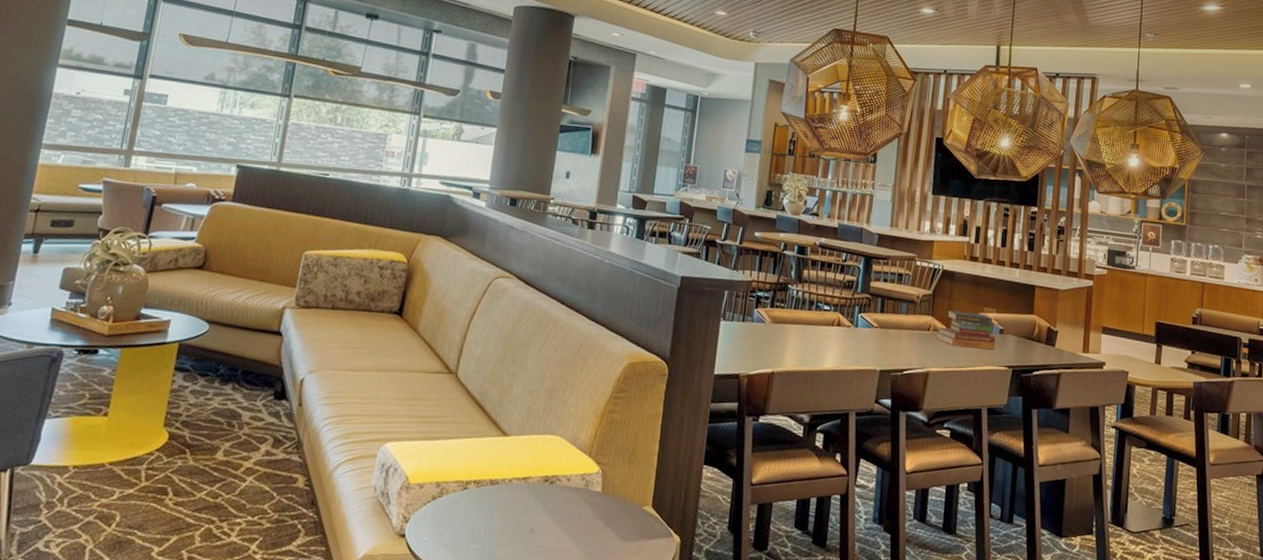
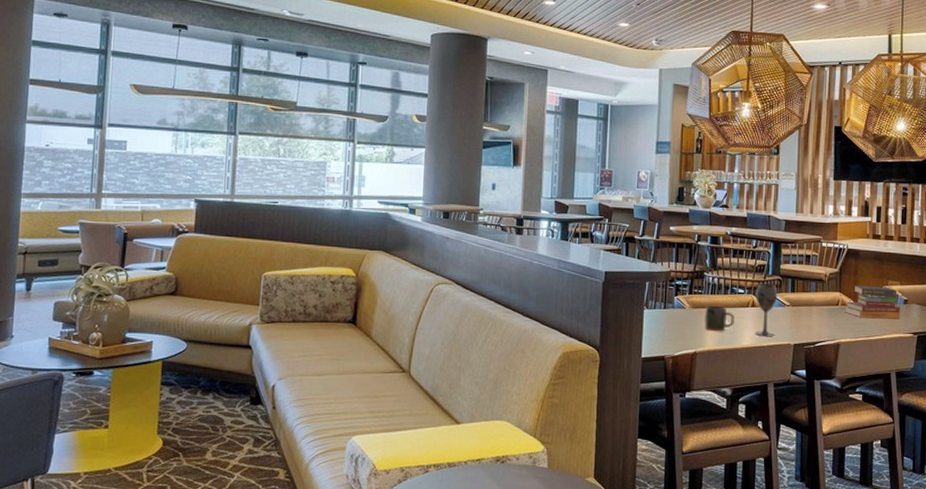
mug: none [784,321,818,350] -> present [704,305,735,331]
wine glass: none [839,301,866,361] -> present [755,284,778,337]

